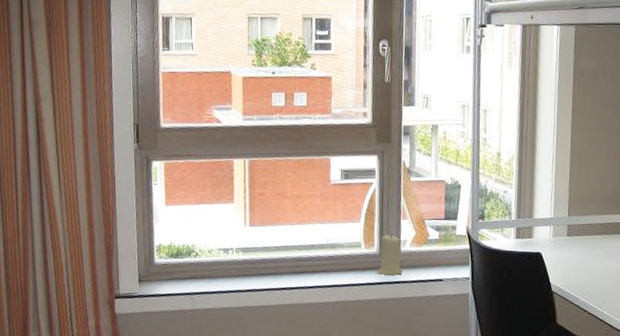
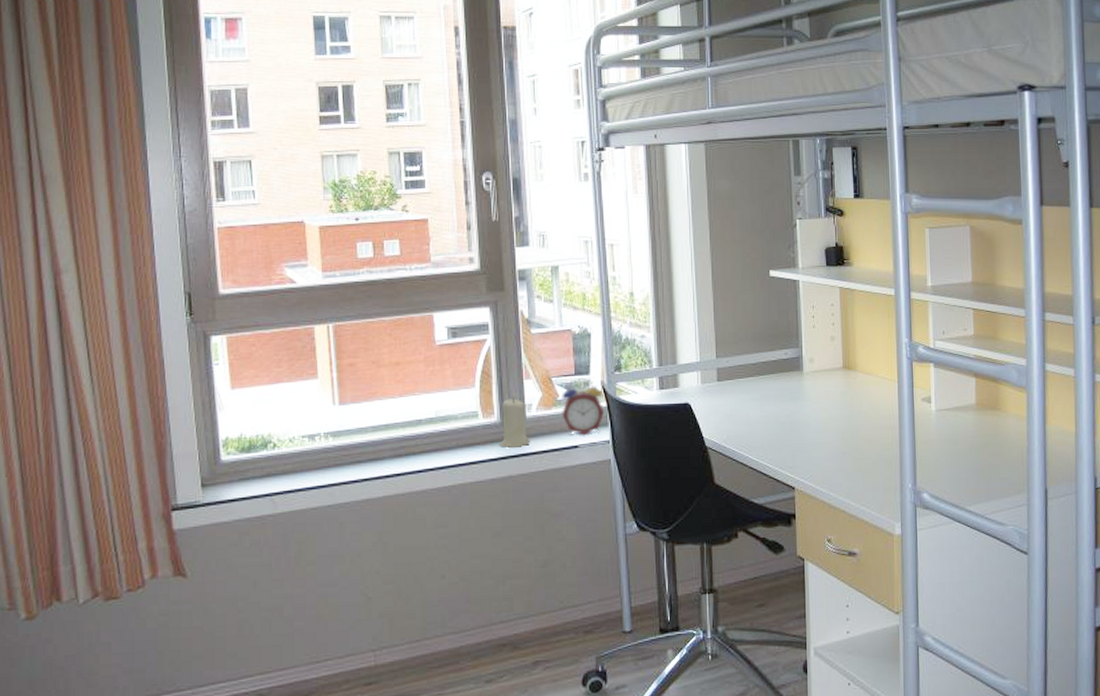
alarm clock: none [431,223,467,271] -> present [562,378,604,435]

